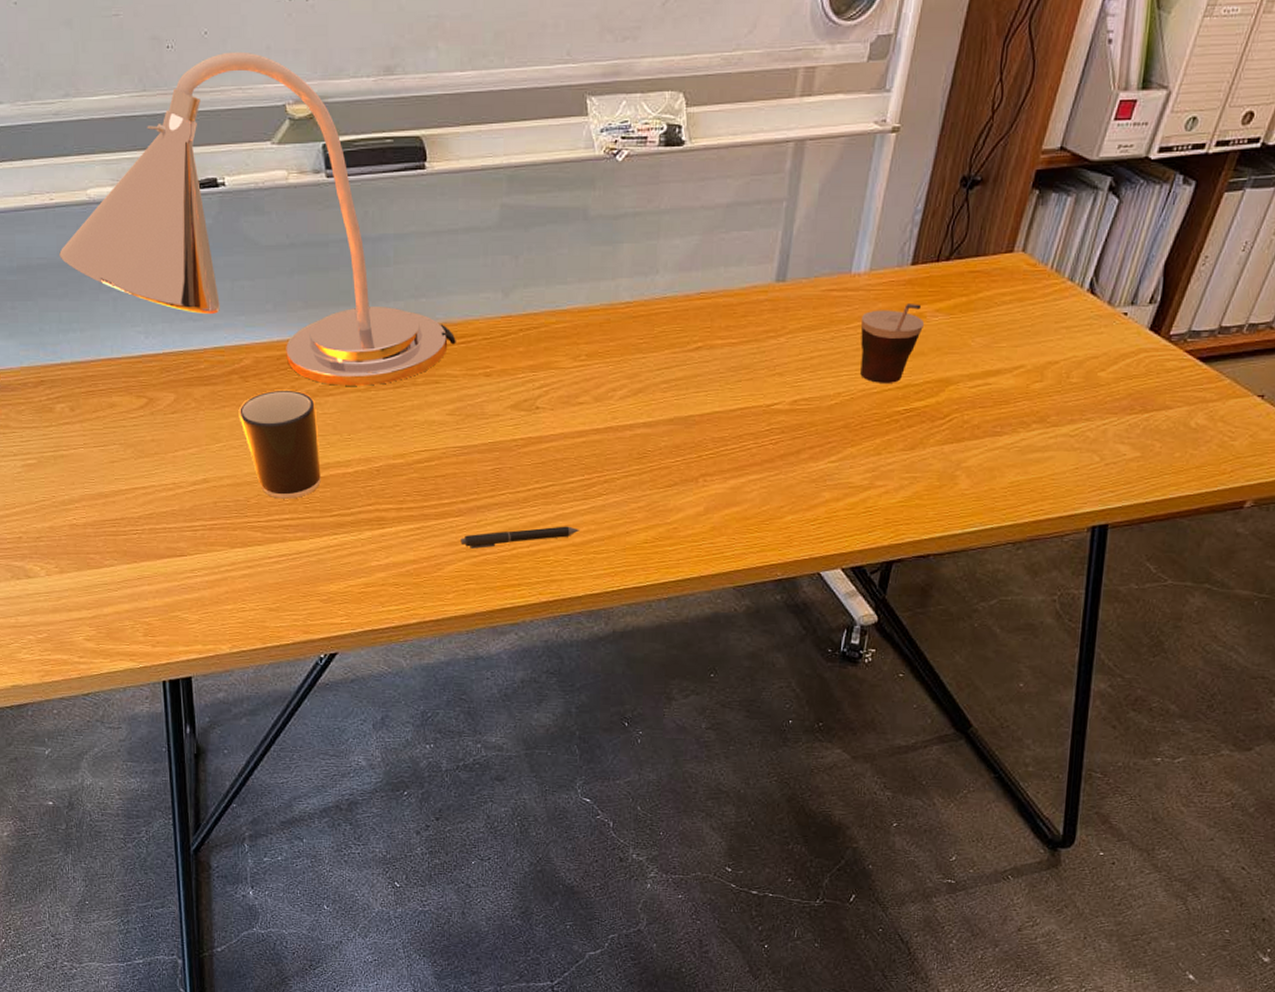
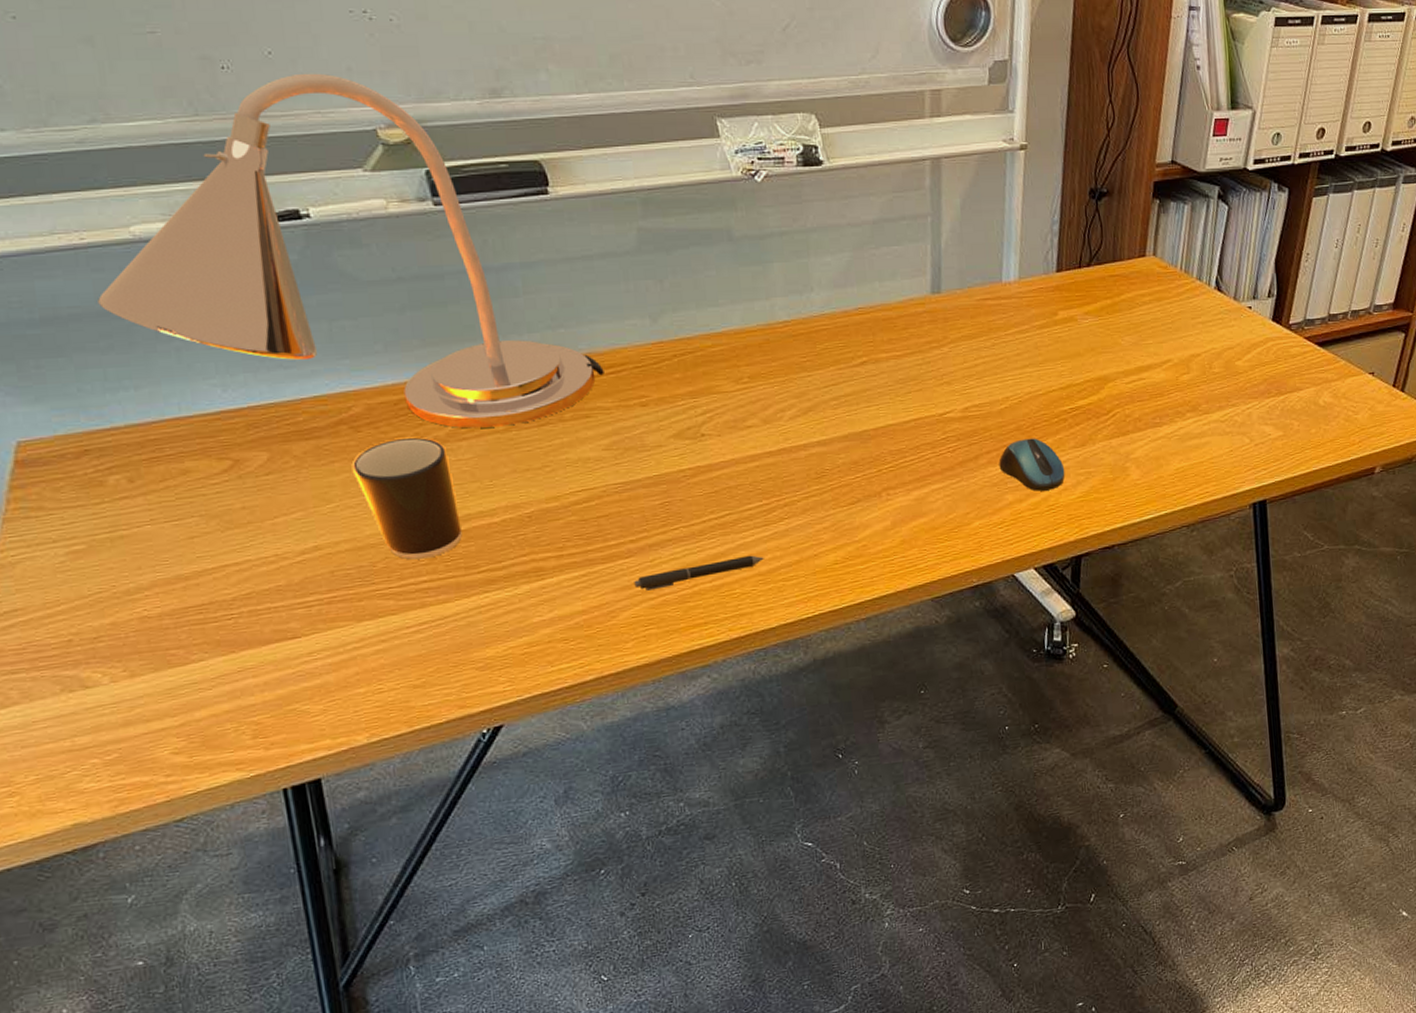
computer mouse: none [820,437,889,492] -> present [999,438,1065,491]
cup: present [860,304,925,383] -> none [1018,308,1077,385]

